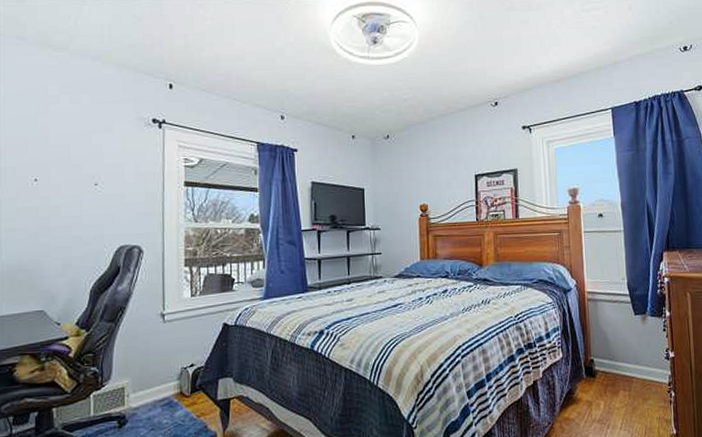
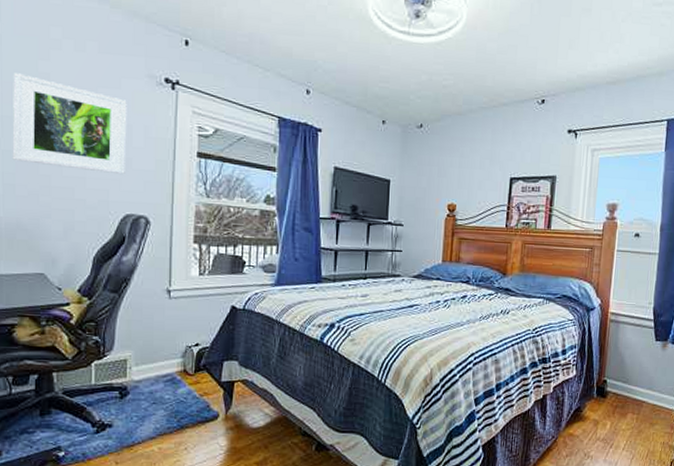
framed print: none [14,128,119,210] -> present [12,73,127,175]

